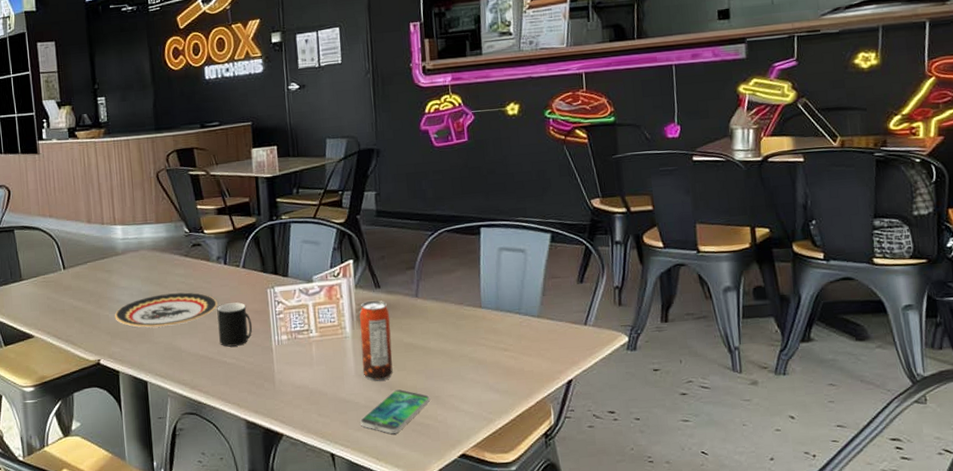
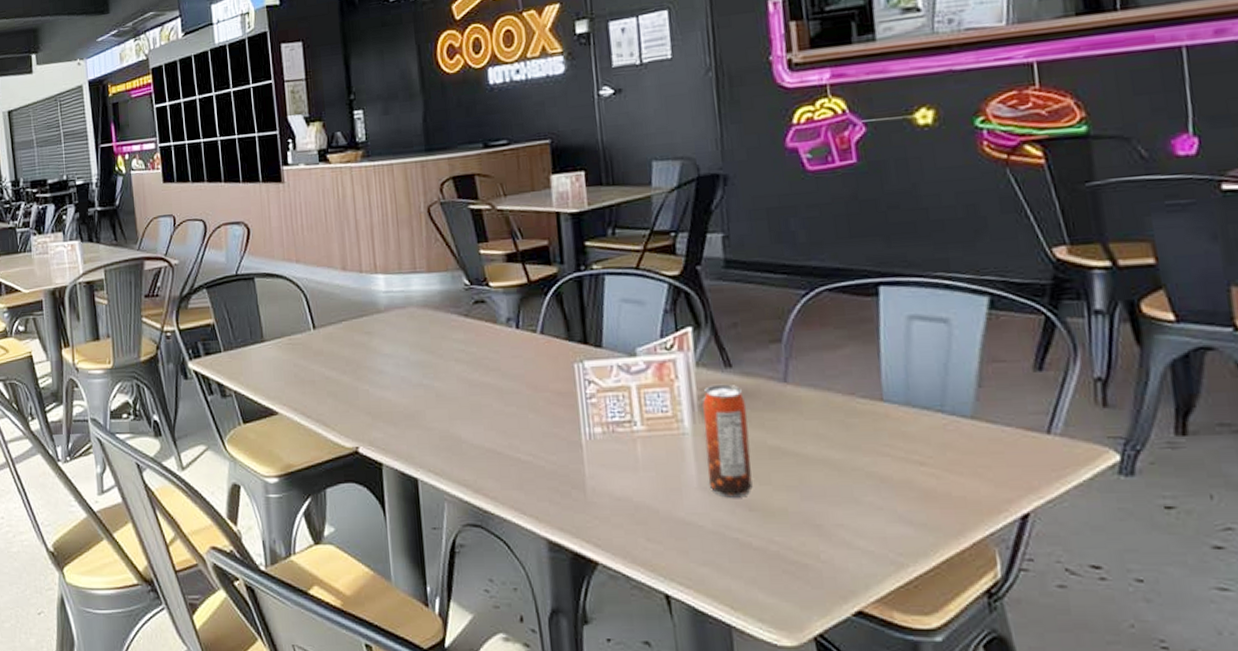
plate: present [114,292,218,328] -> none [376,364,508,409]
cup: present [217,302,253,347] -> none [507,380,555,439]
smartphone: present [360,389,431,434] -> none [706,512,809,573]

